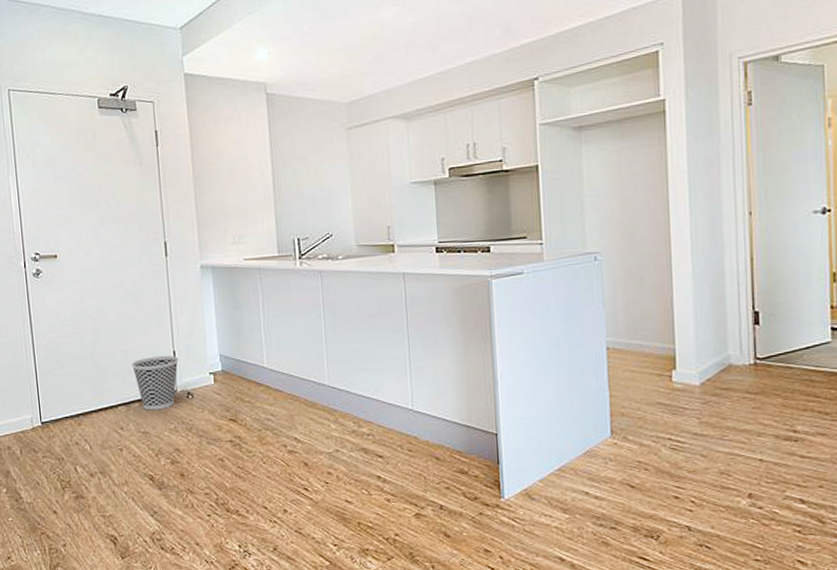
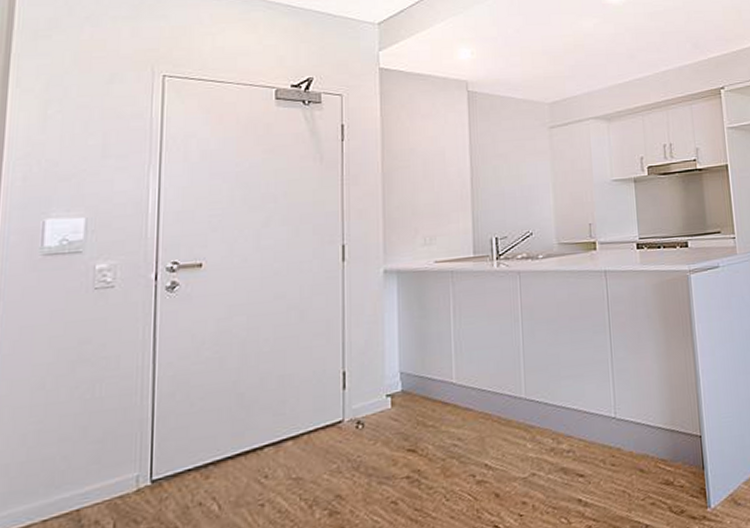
wastebasket: present [132,355,179,410] -> none [288,377,349,449]

